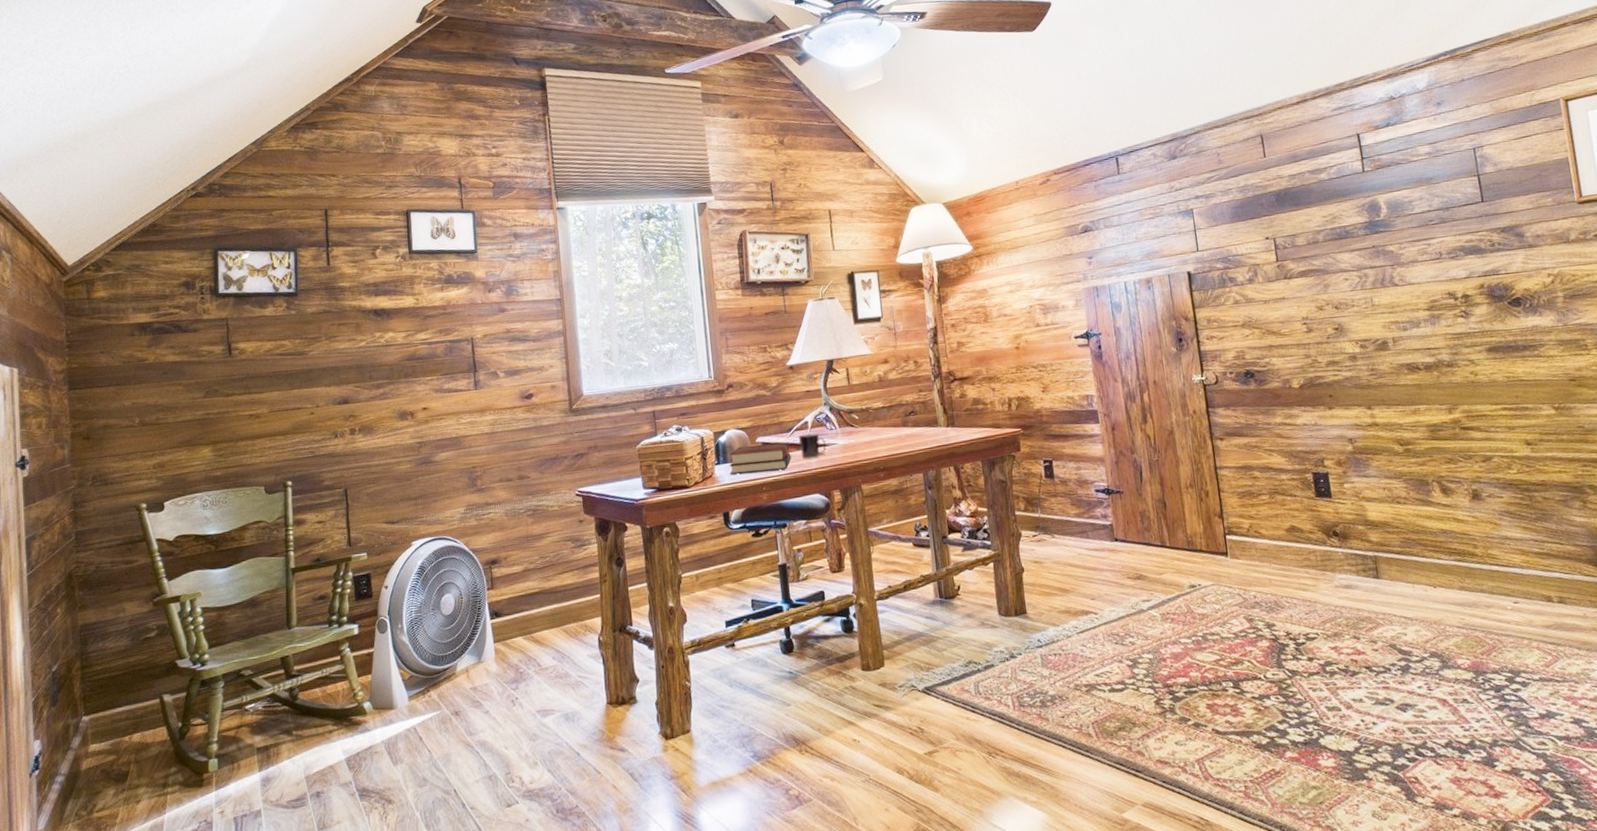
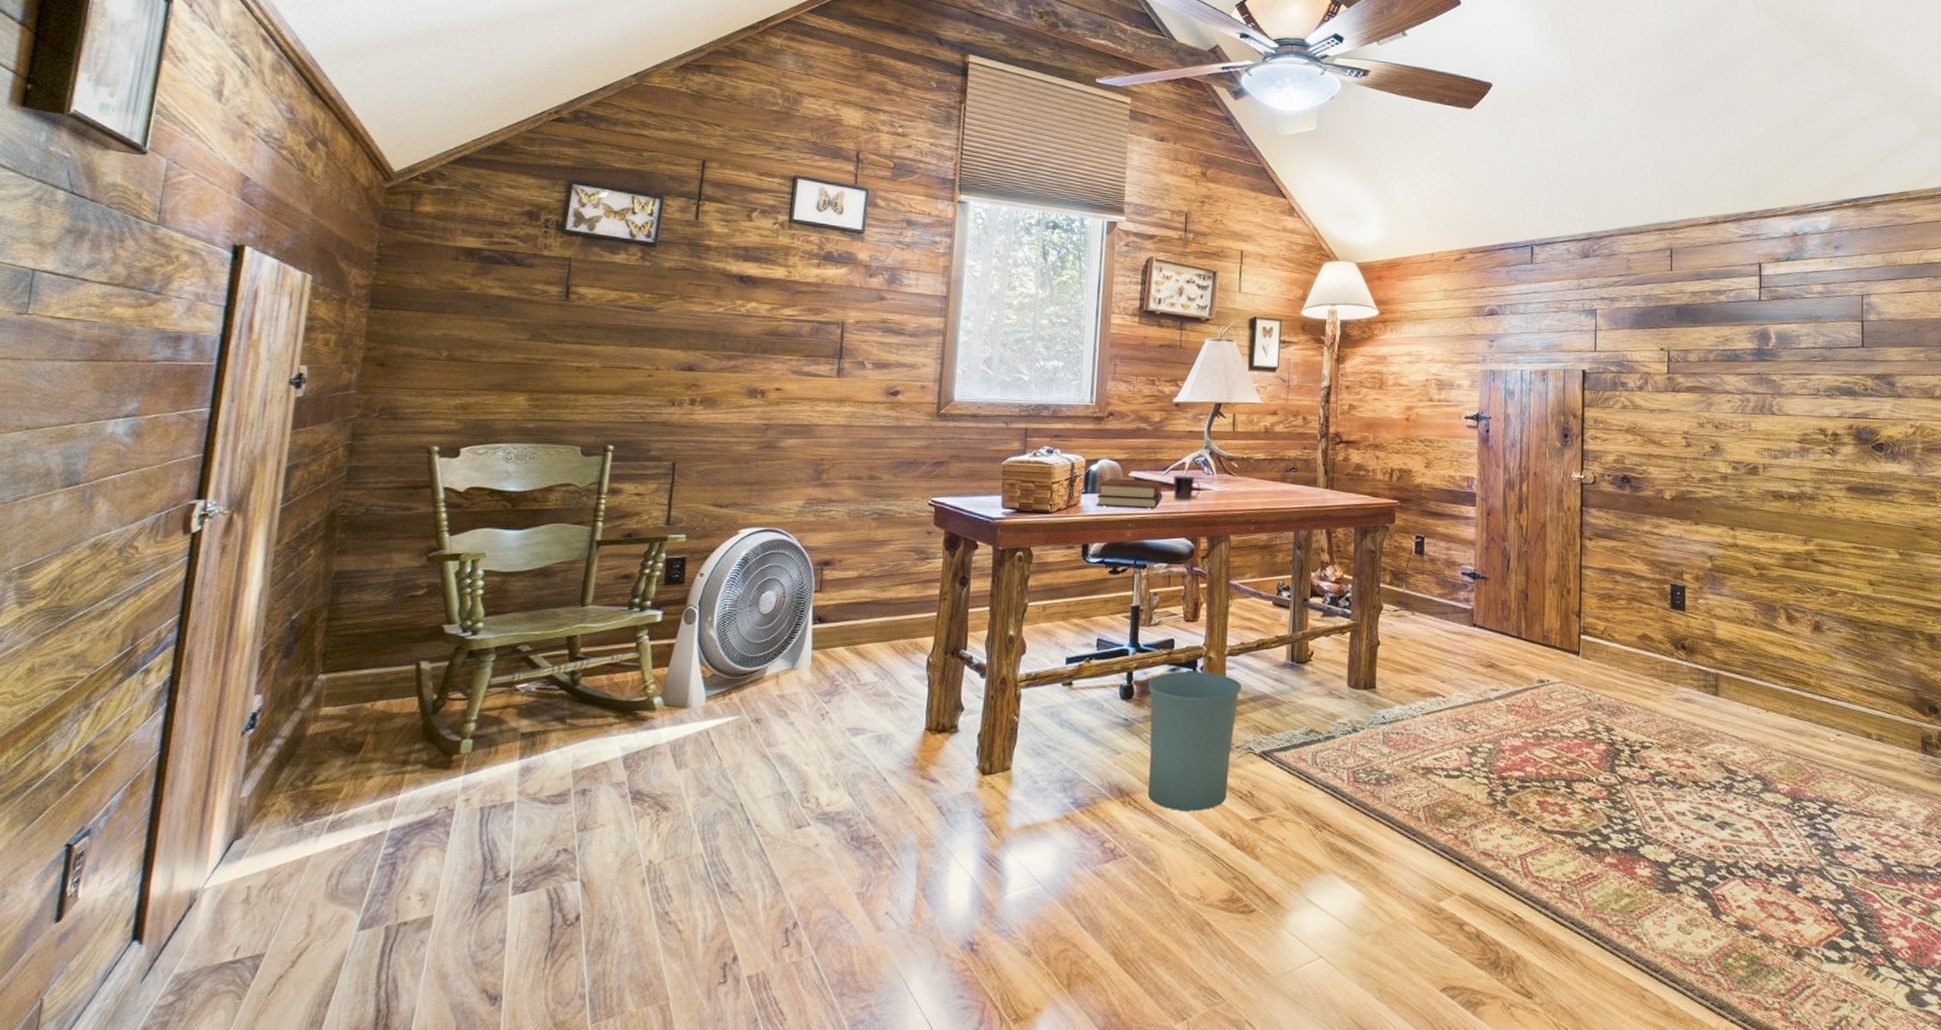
waste bin: none [806,618,898,753] -> present [1147,671,1243,811]

